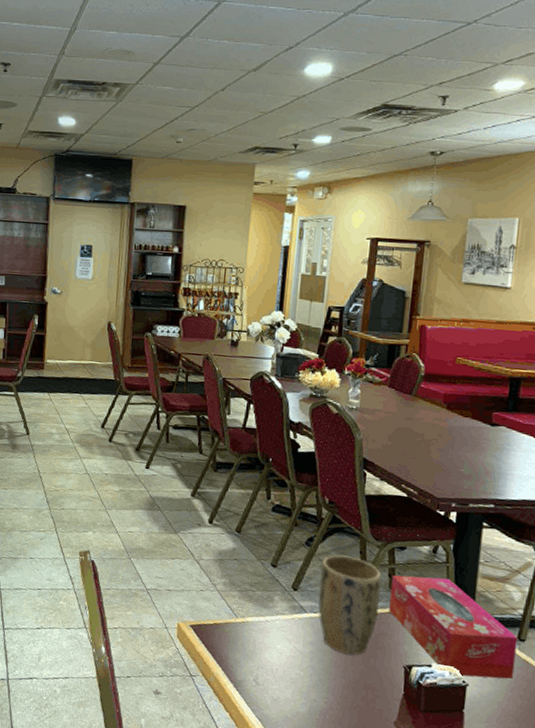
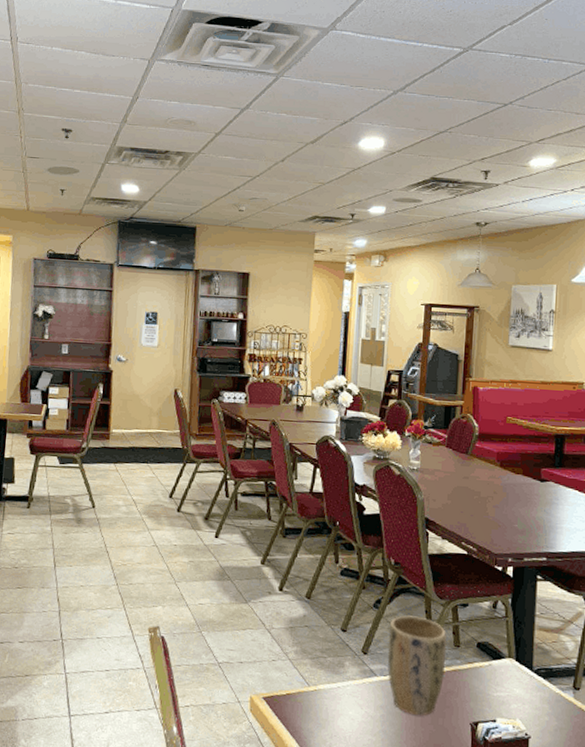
tissue box: present [389,575,518,679] -> none [455,632,573,729]

